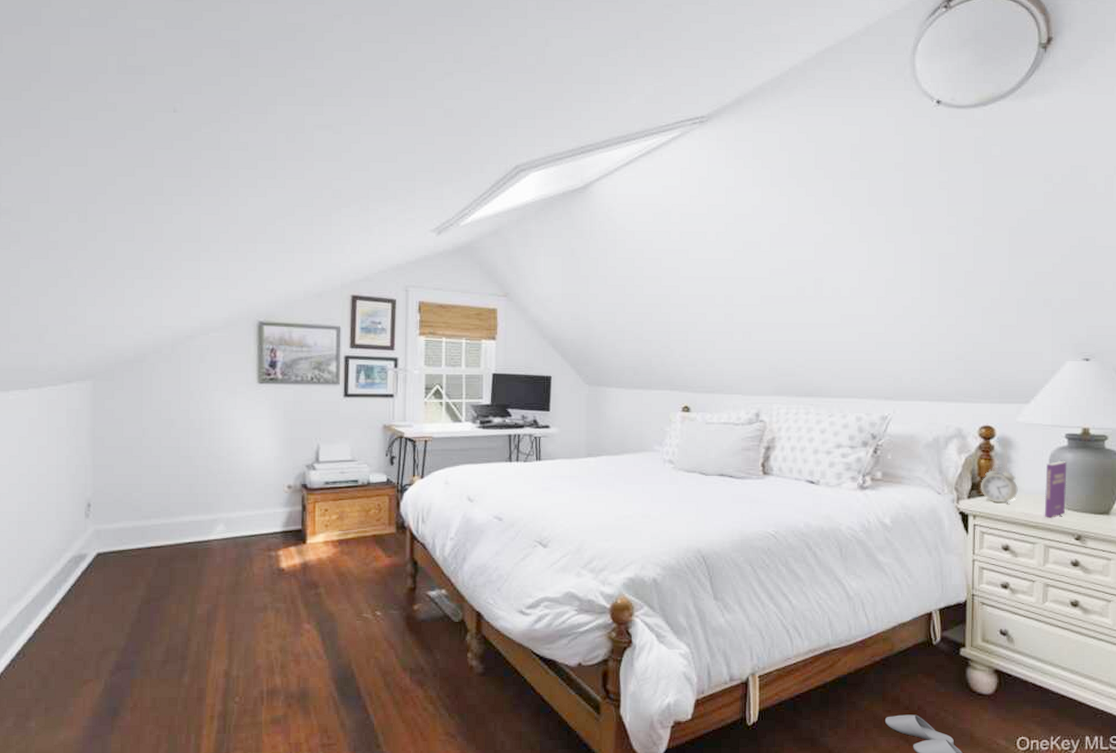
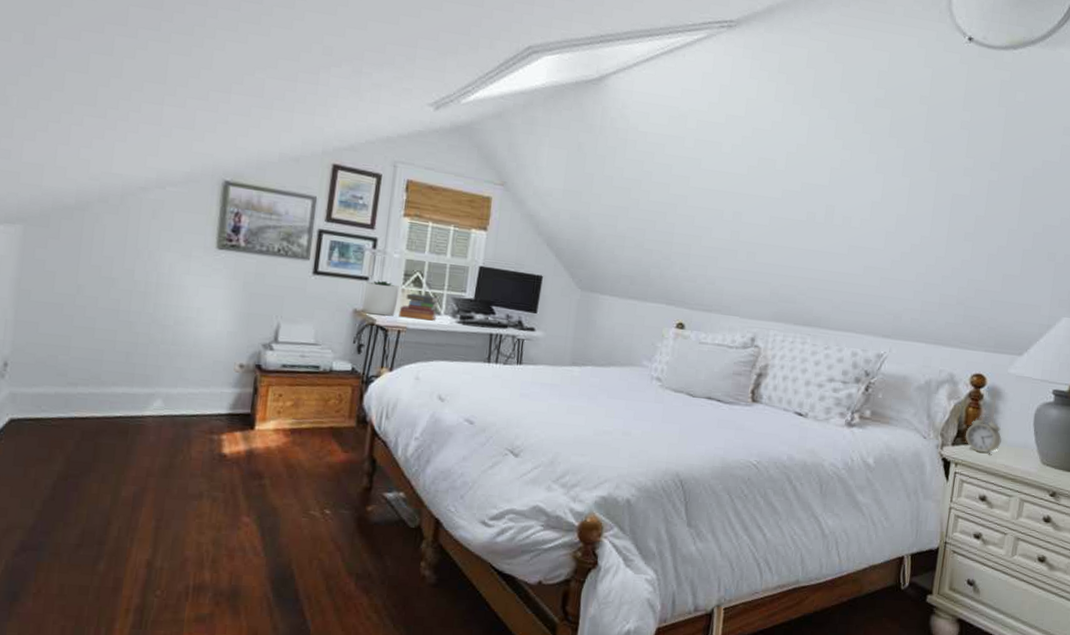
planter: none [389,396,422,428] -> present [362,280,400,316]
books: none [424,405,459,428] -> present [399,293,439,321]
book: present [1044,460,1067,518] -> none [1023,415,1051,473]

